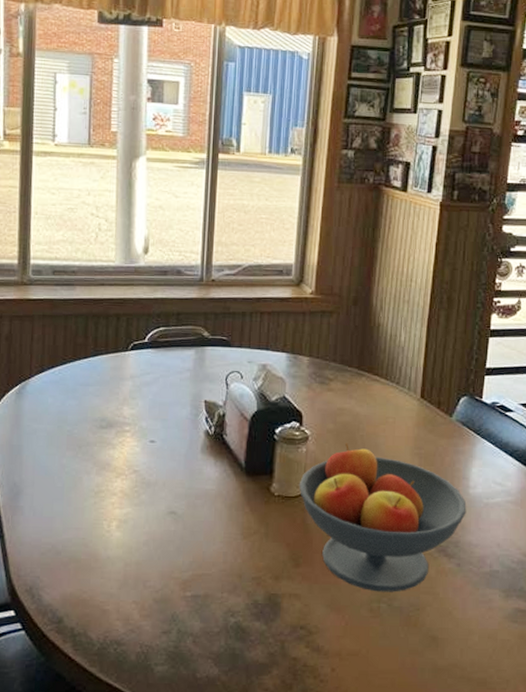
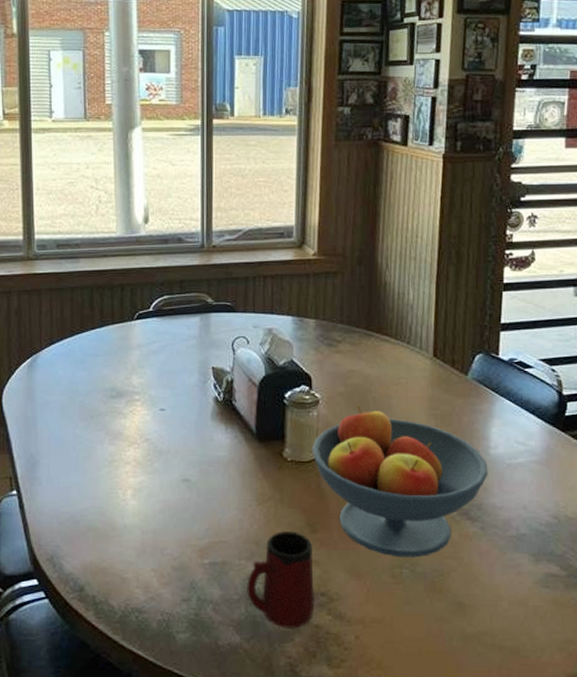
mug: none [226,565,294,661] -> present [245,531,314,628]

